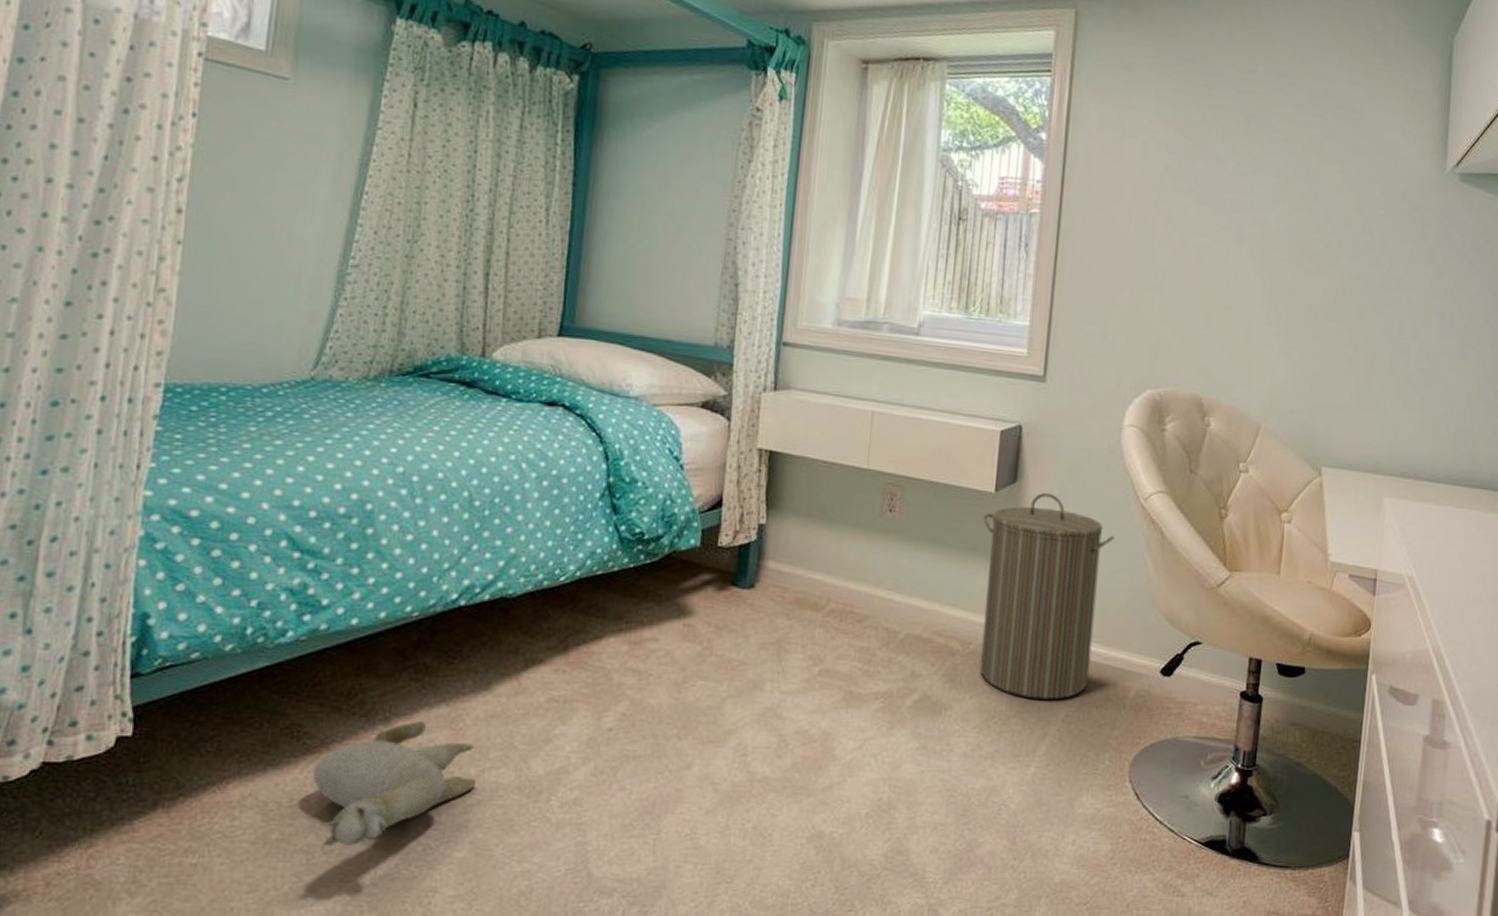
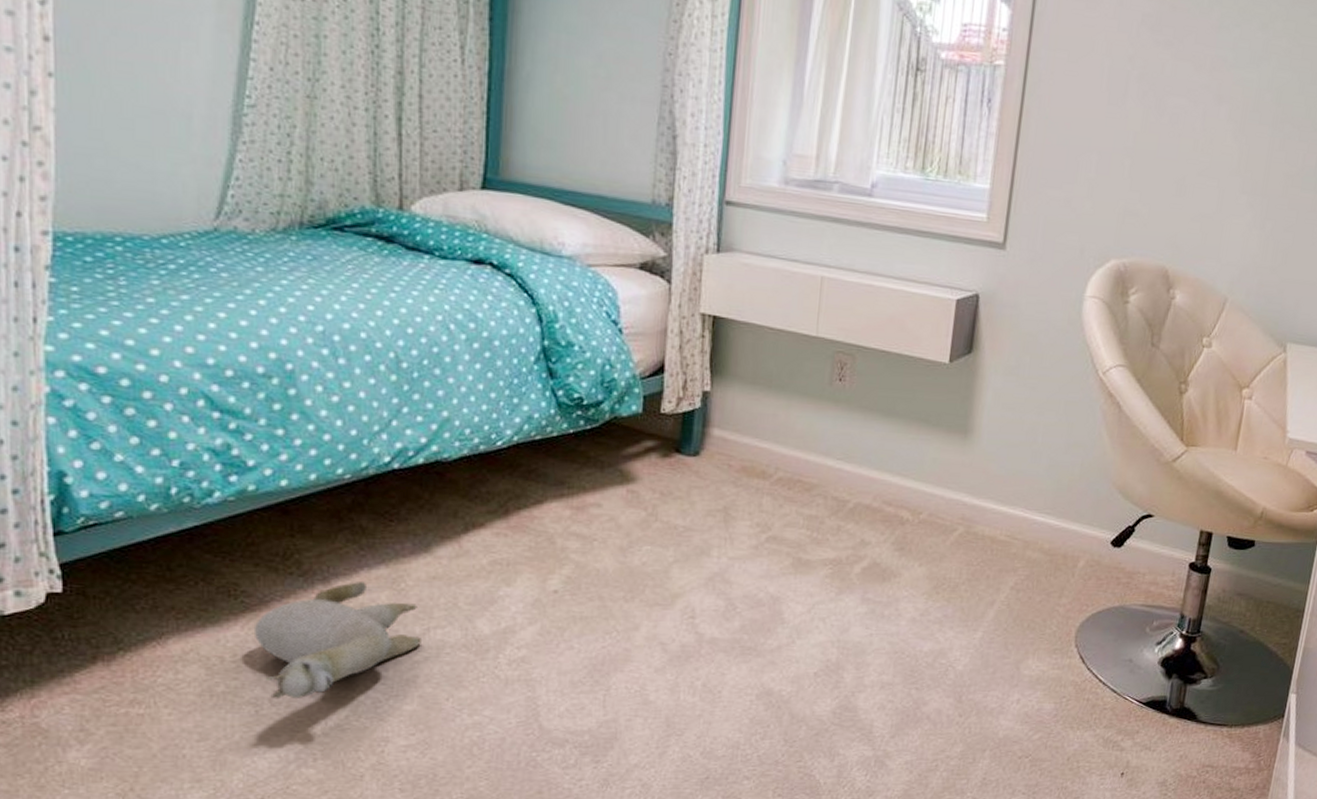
laundry hamper: present [979,493,1115,700] -> none [929,364,1071,568]

